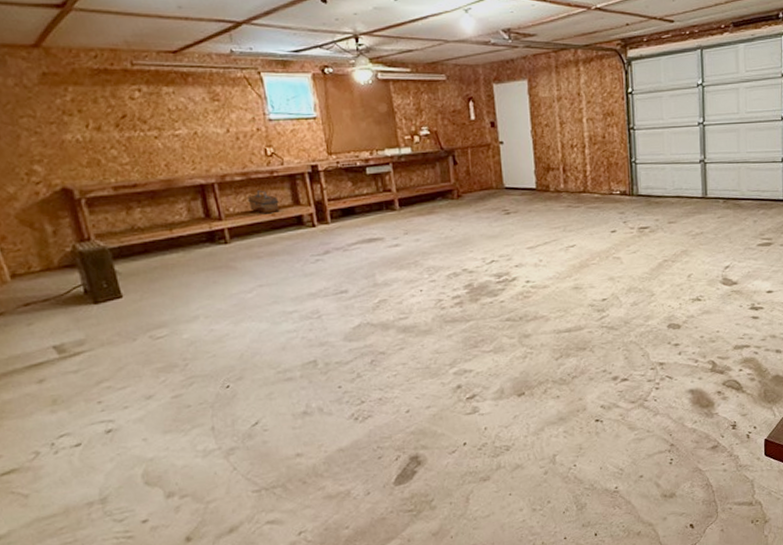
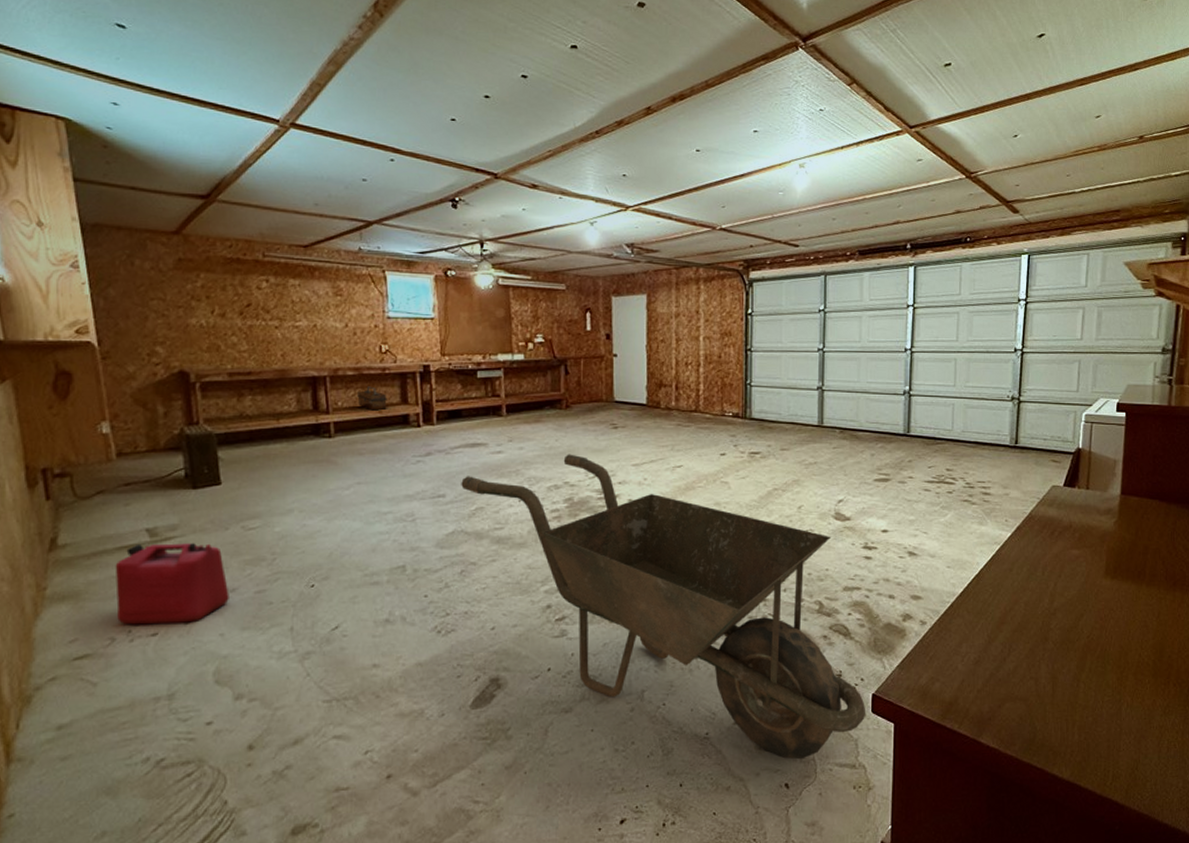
fuel can: none [27,355,147,439] -> present [115,543,229,625]
wheelbarrow: none [362,242,760,503] -> present [461,454,866,760]

